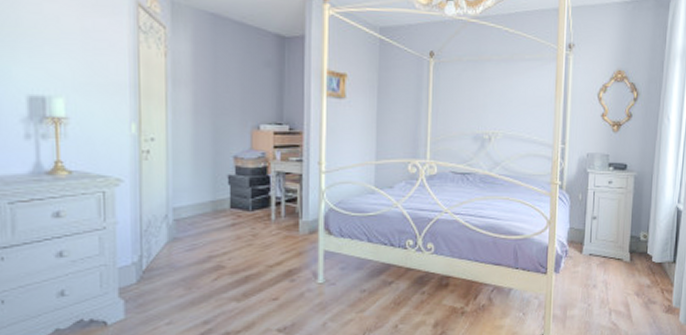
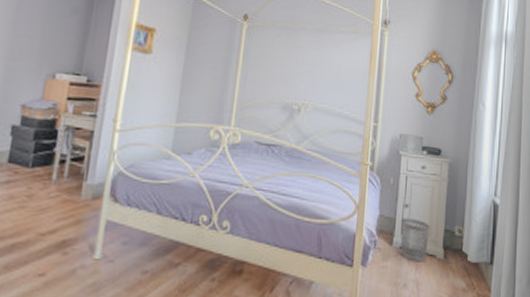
wastebasket: none [589,228,618,266] -> present [400,218,431,262]

